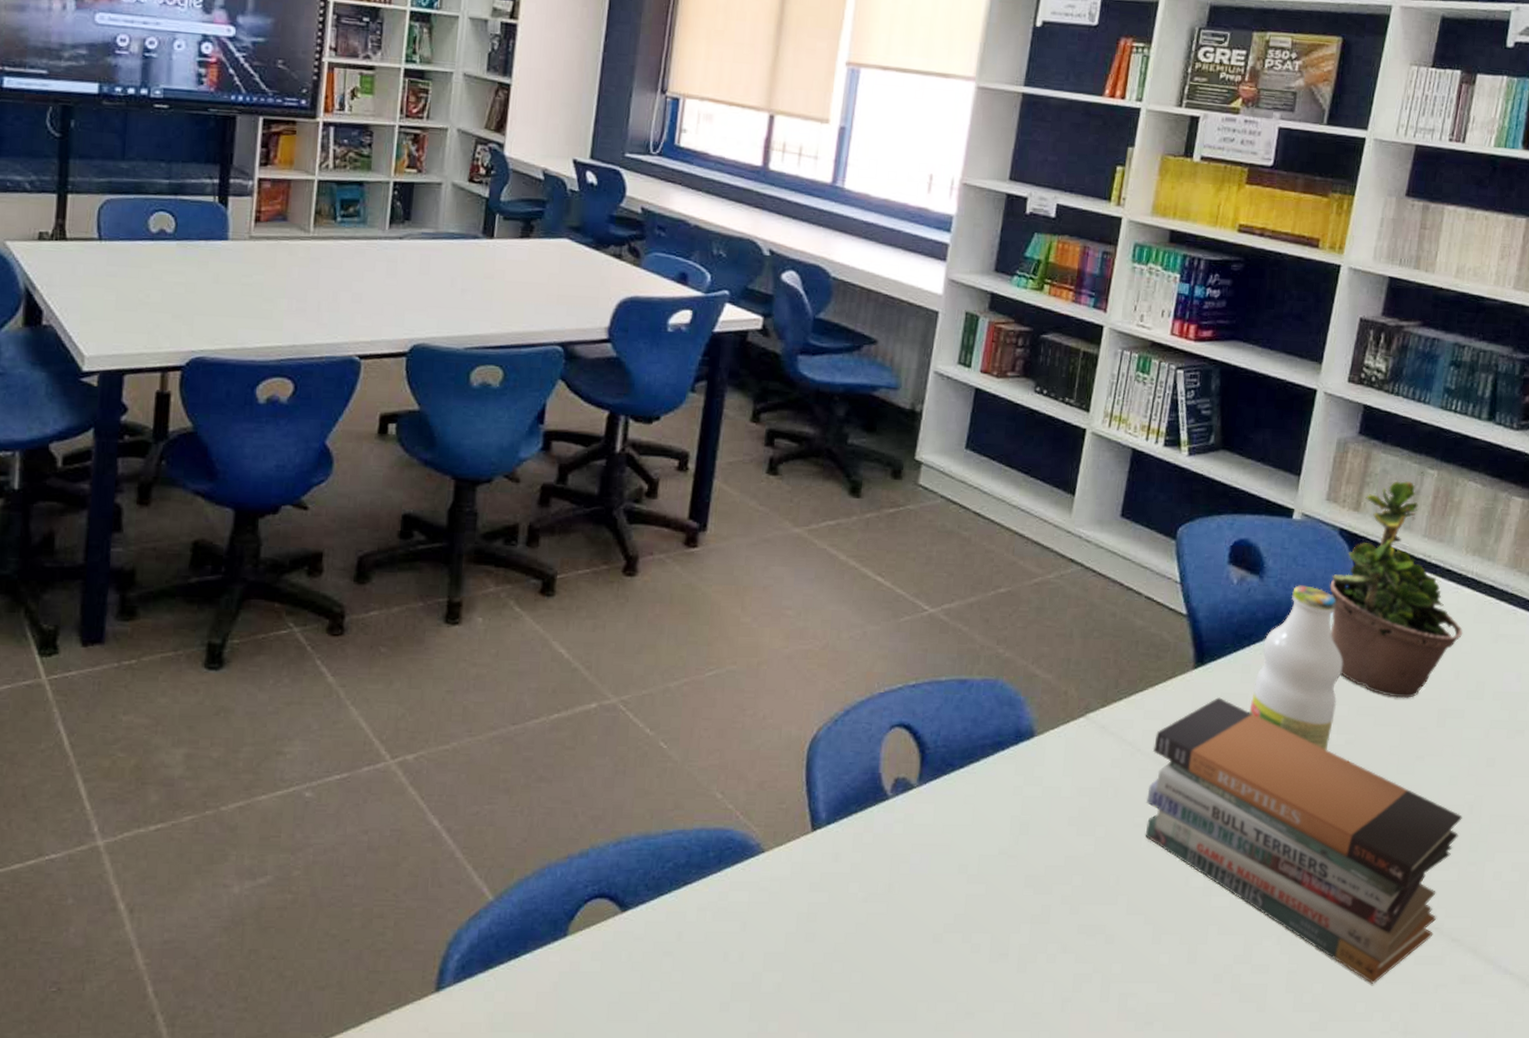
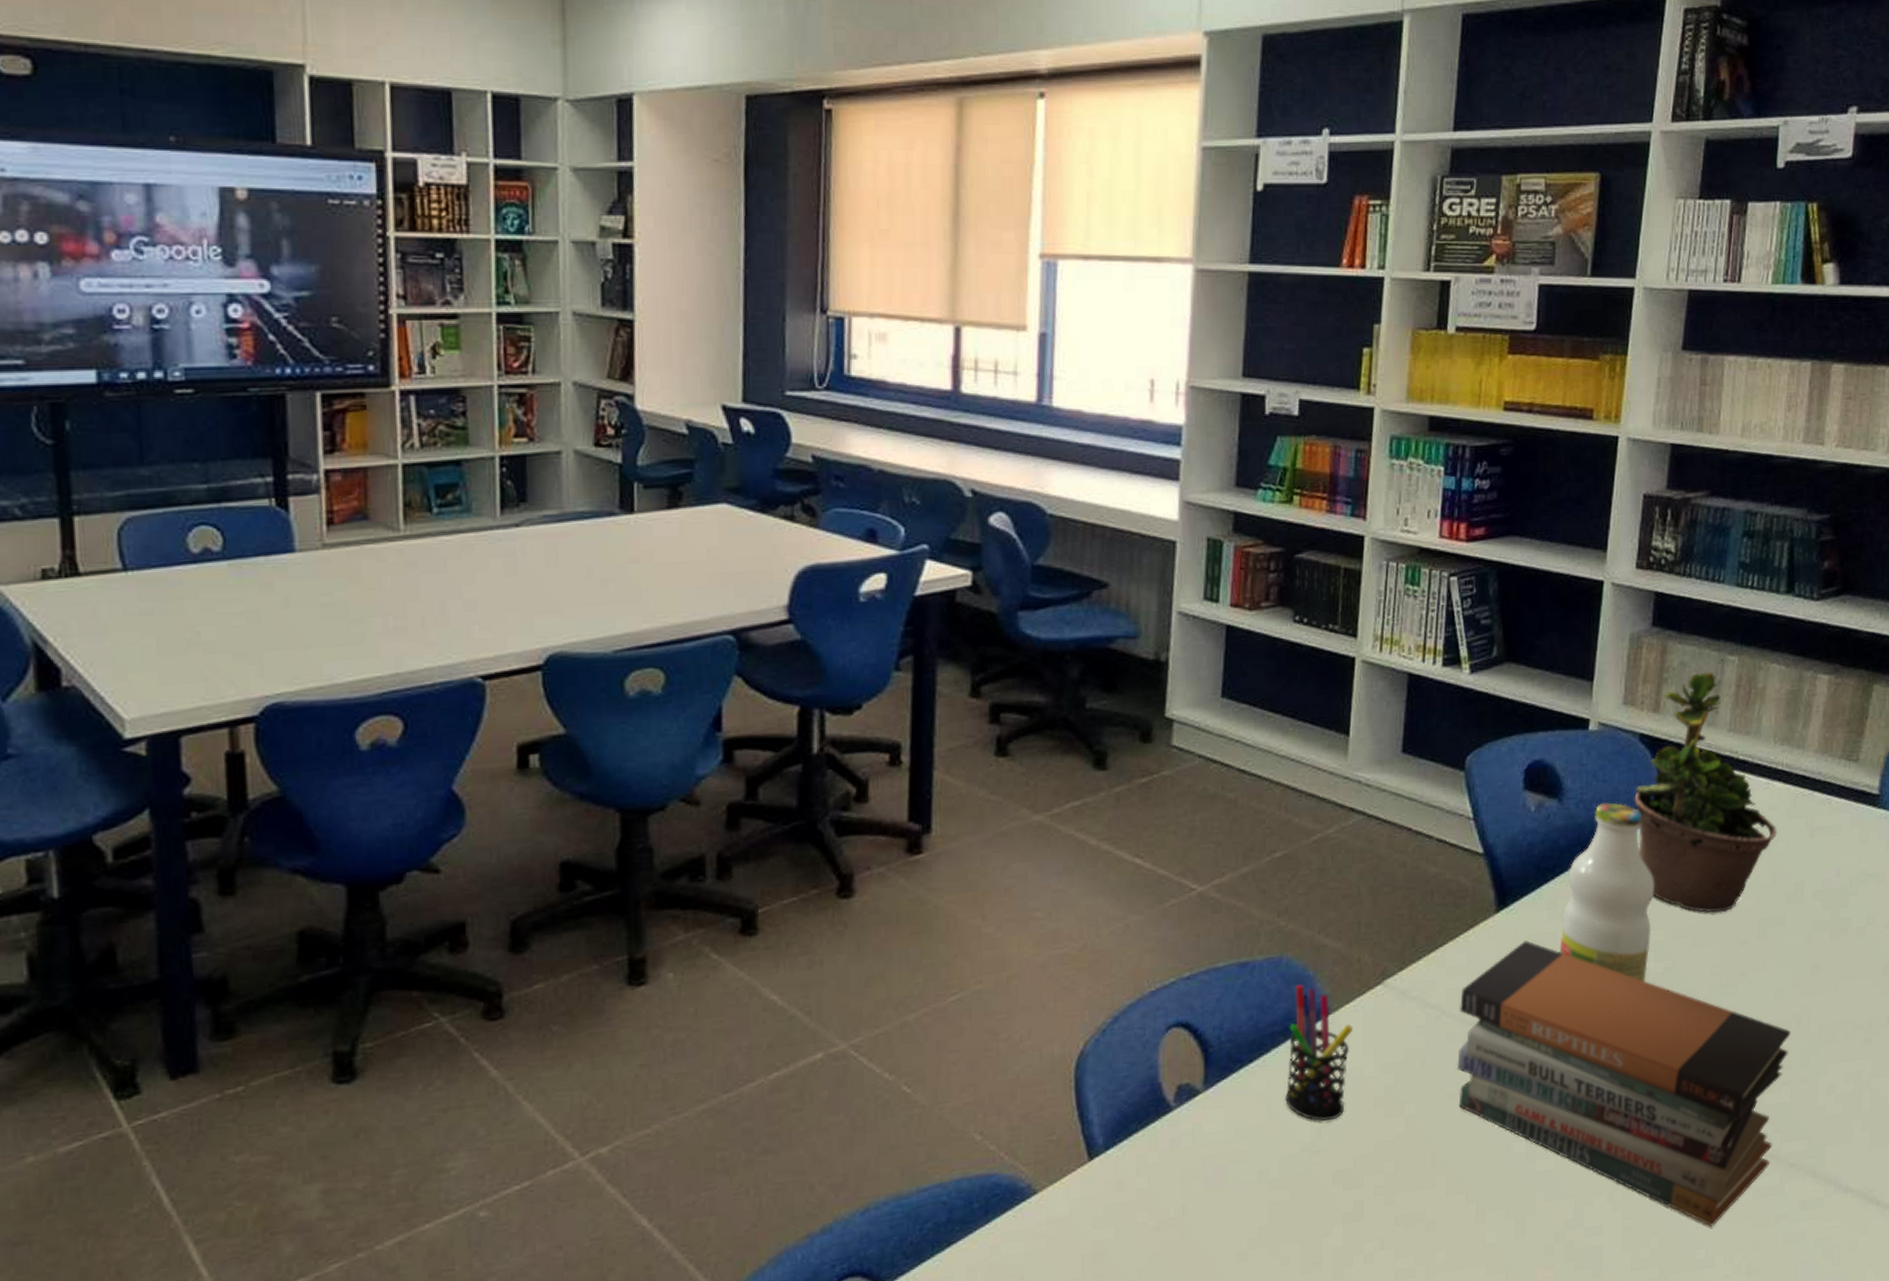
pen holder: none [989,706,1055,829] -> present [1285,984,1353,1121]

